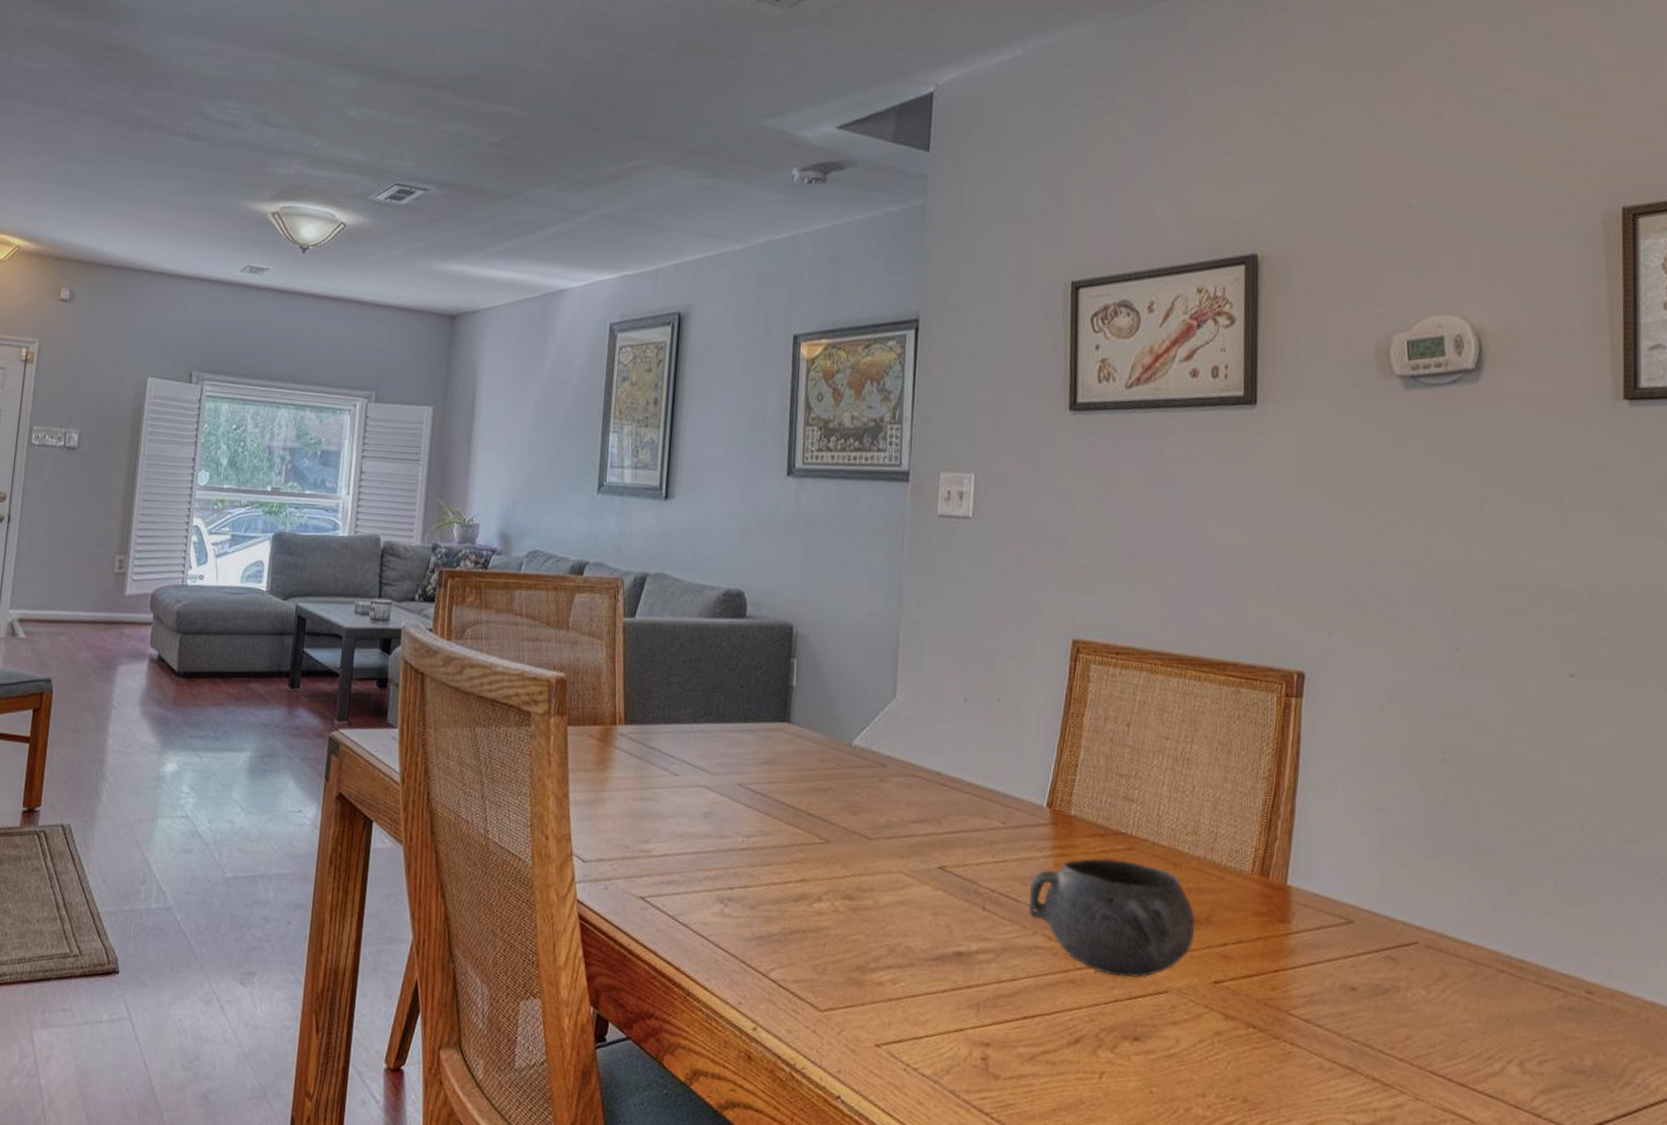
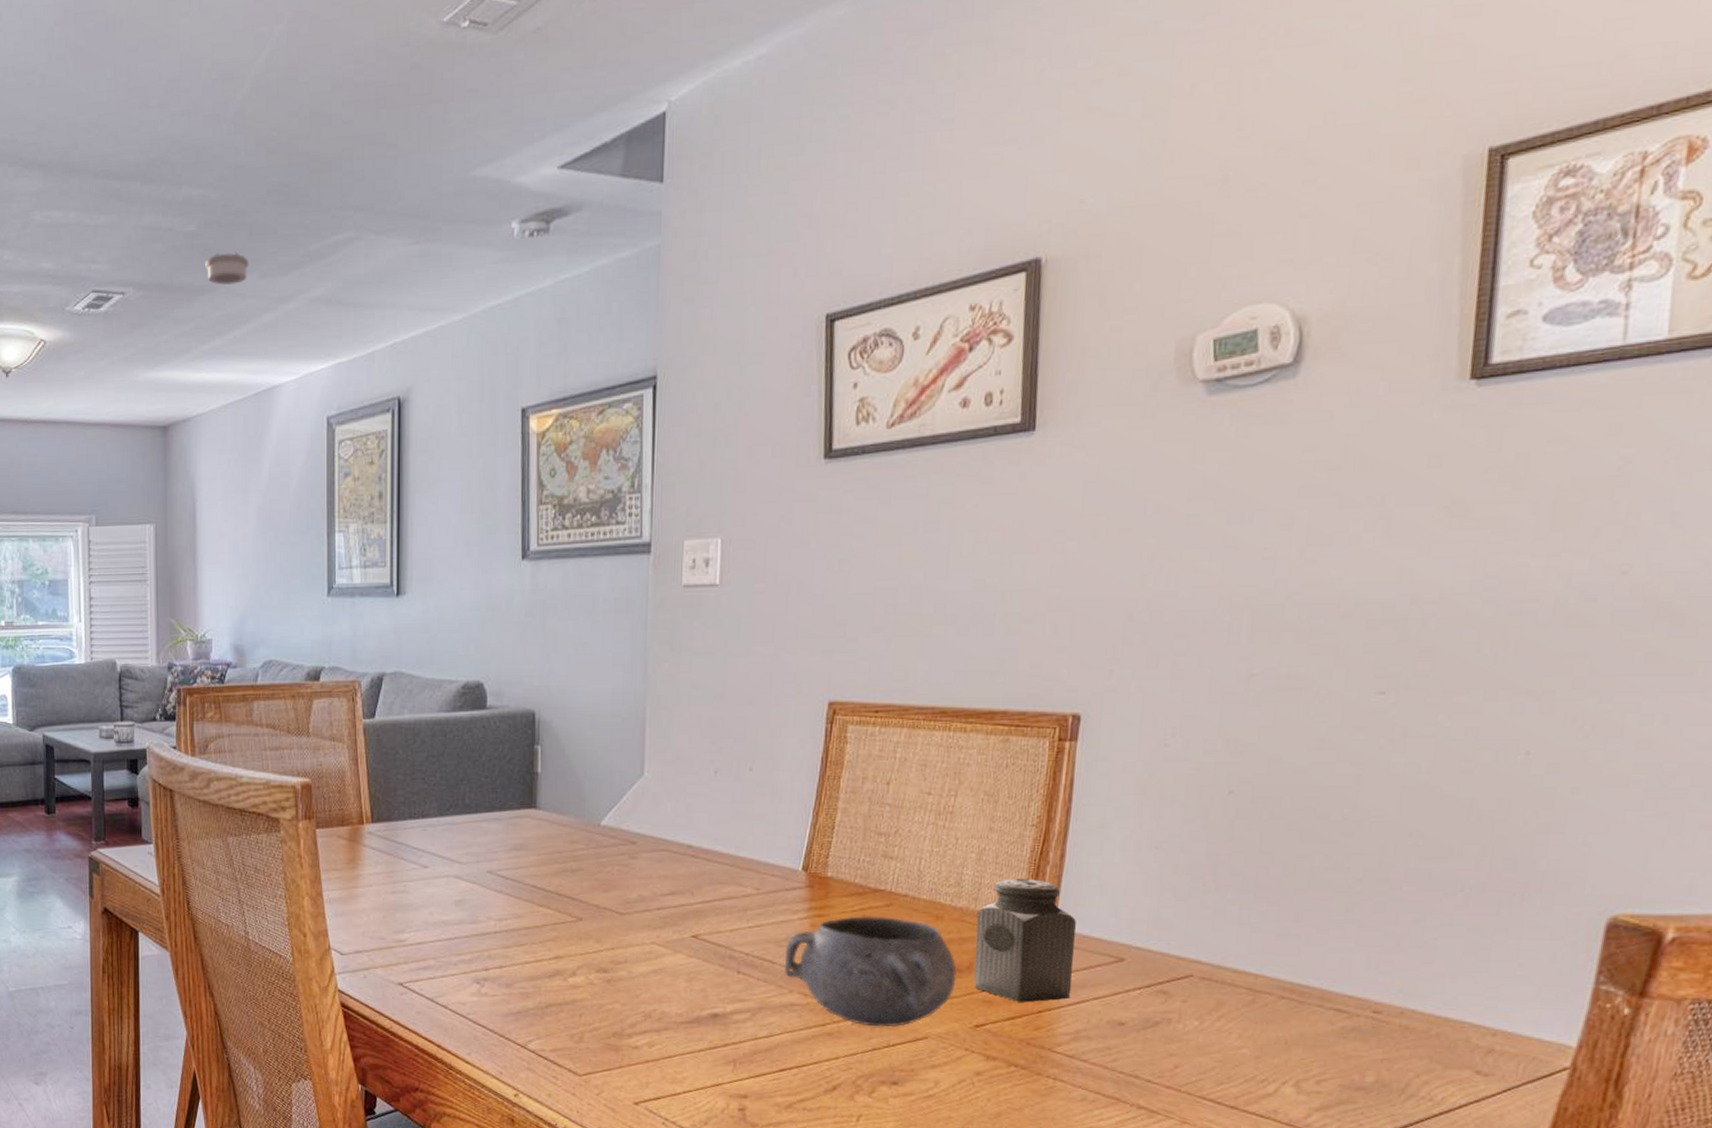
smoke detector: none [506,164,548,195] -> present [205,252,249,286]
salt shaker: none [1212,830,1307,961] -> present [974,879,1076,1003]

